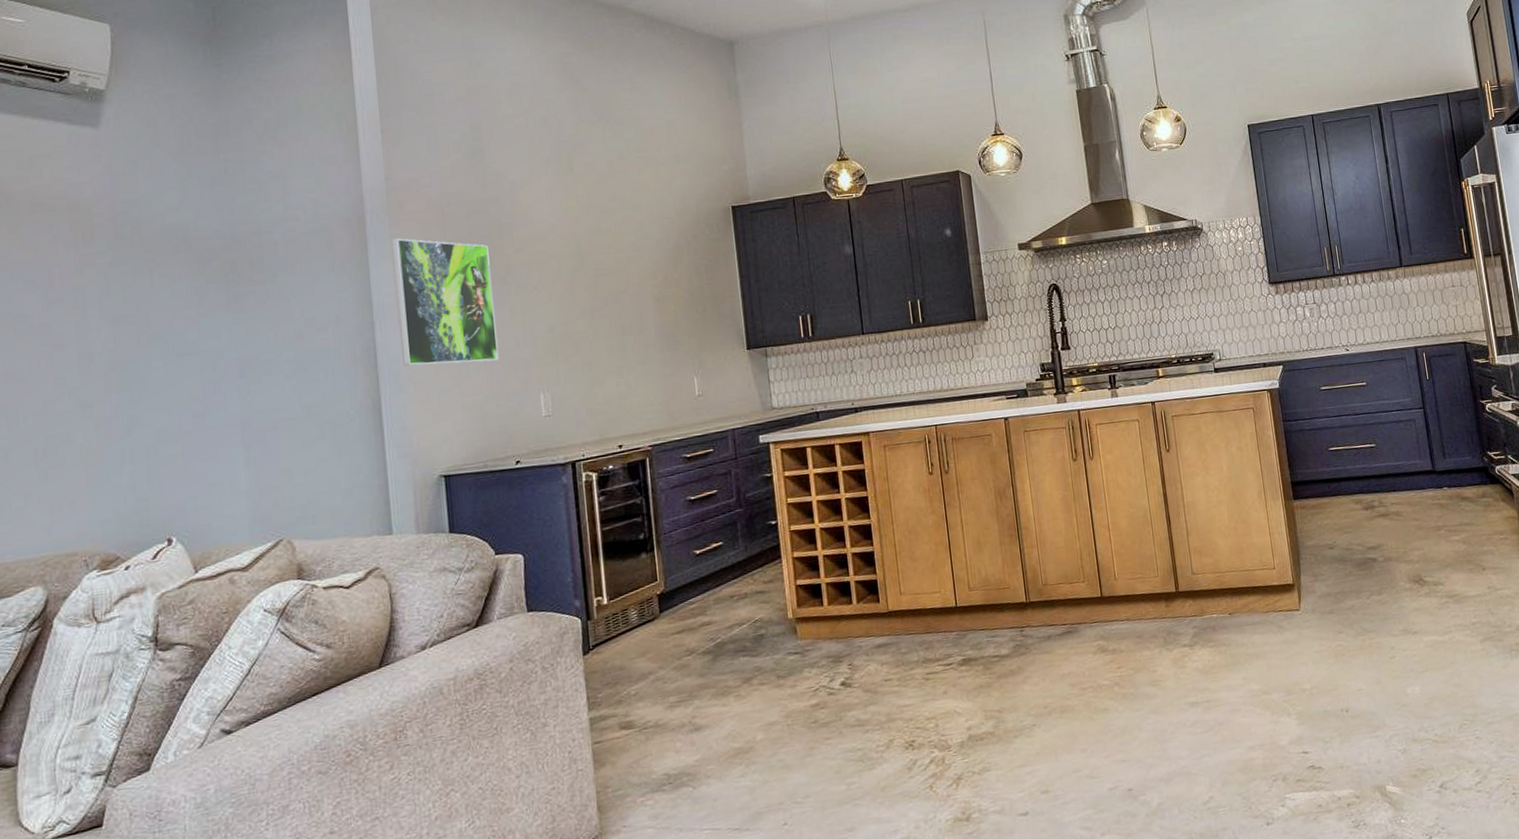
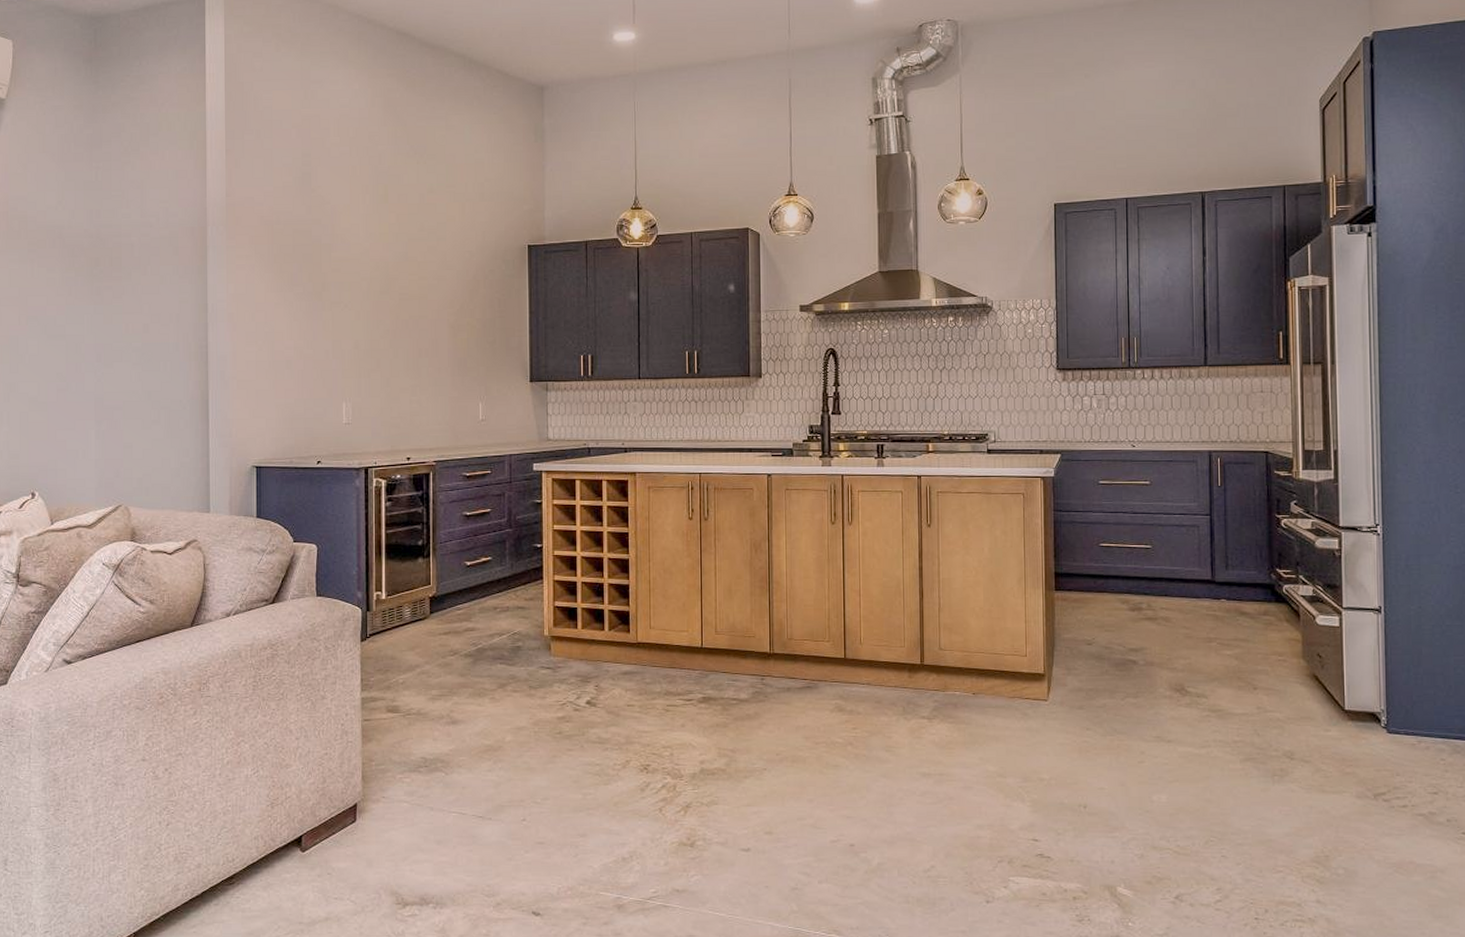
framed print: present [391,238,498,366] -> none [227,250,309,368]

